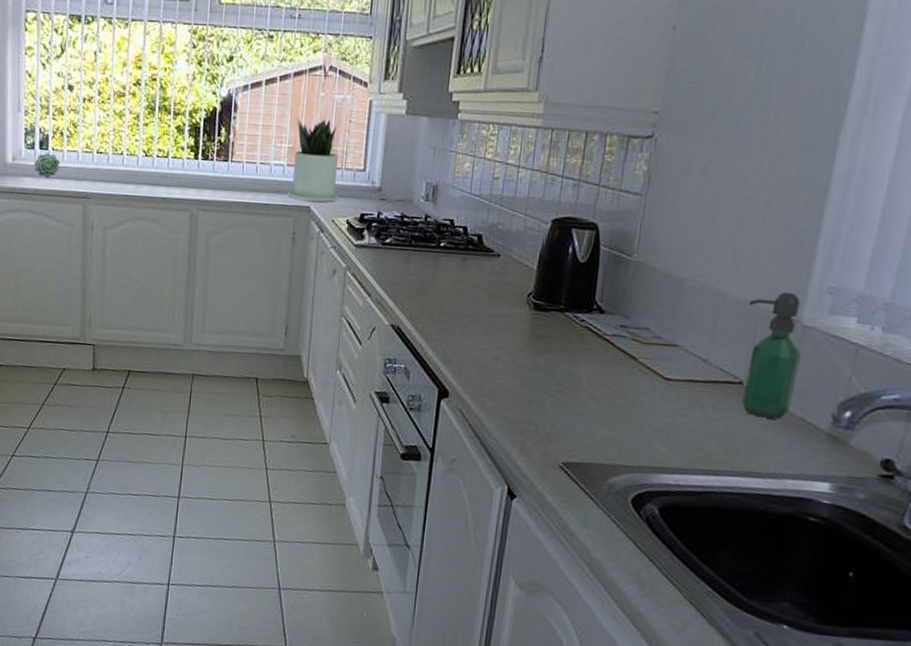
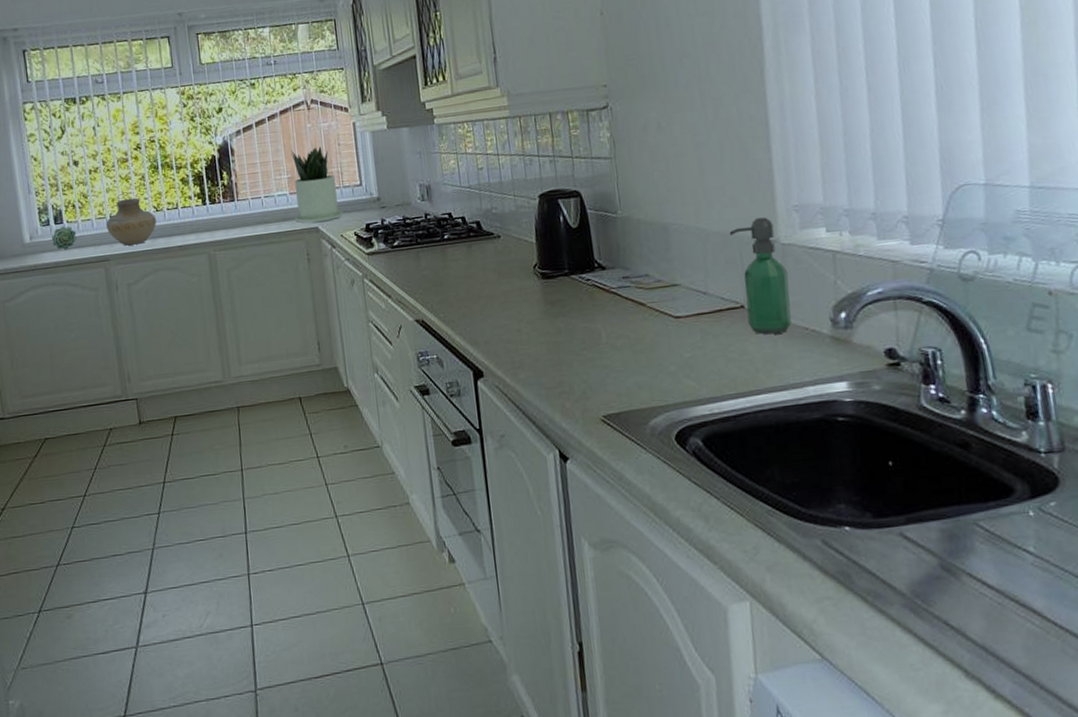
vase: none [92,136,145,187] -> present [106,197,157,246]

